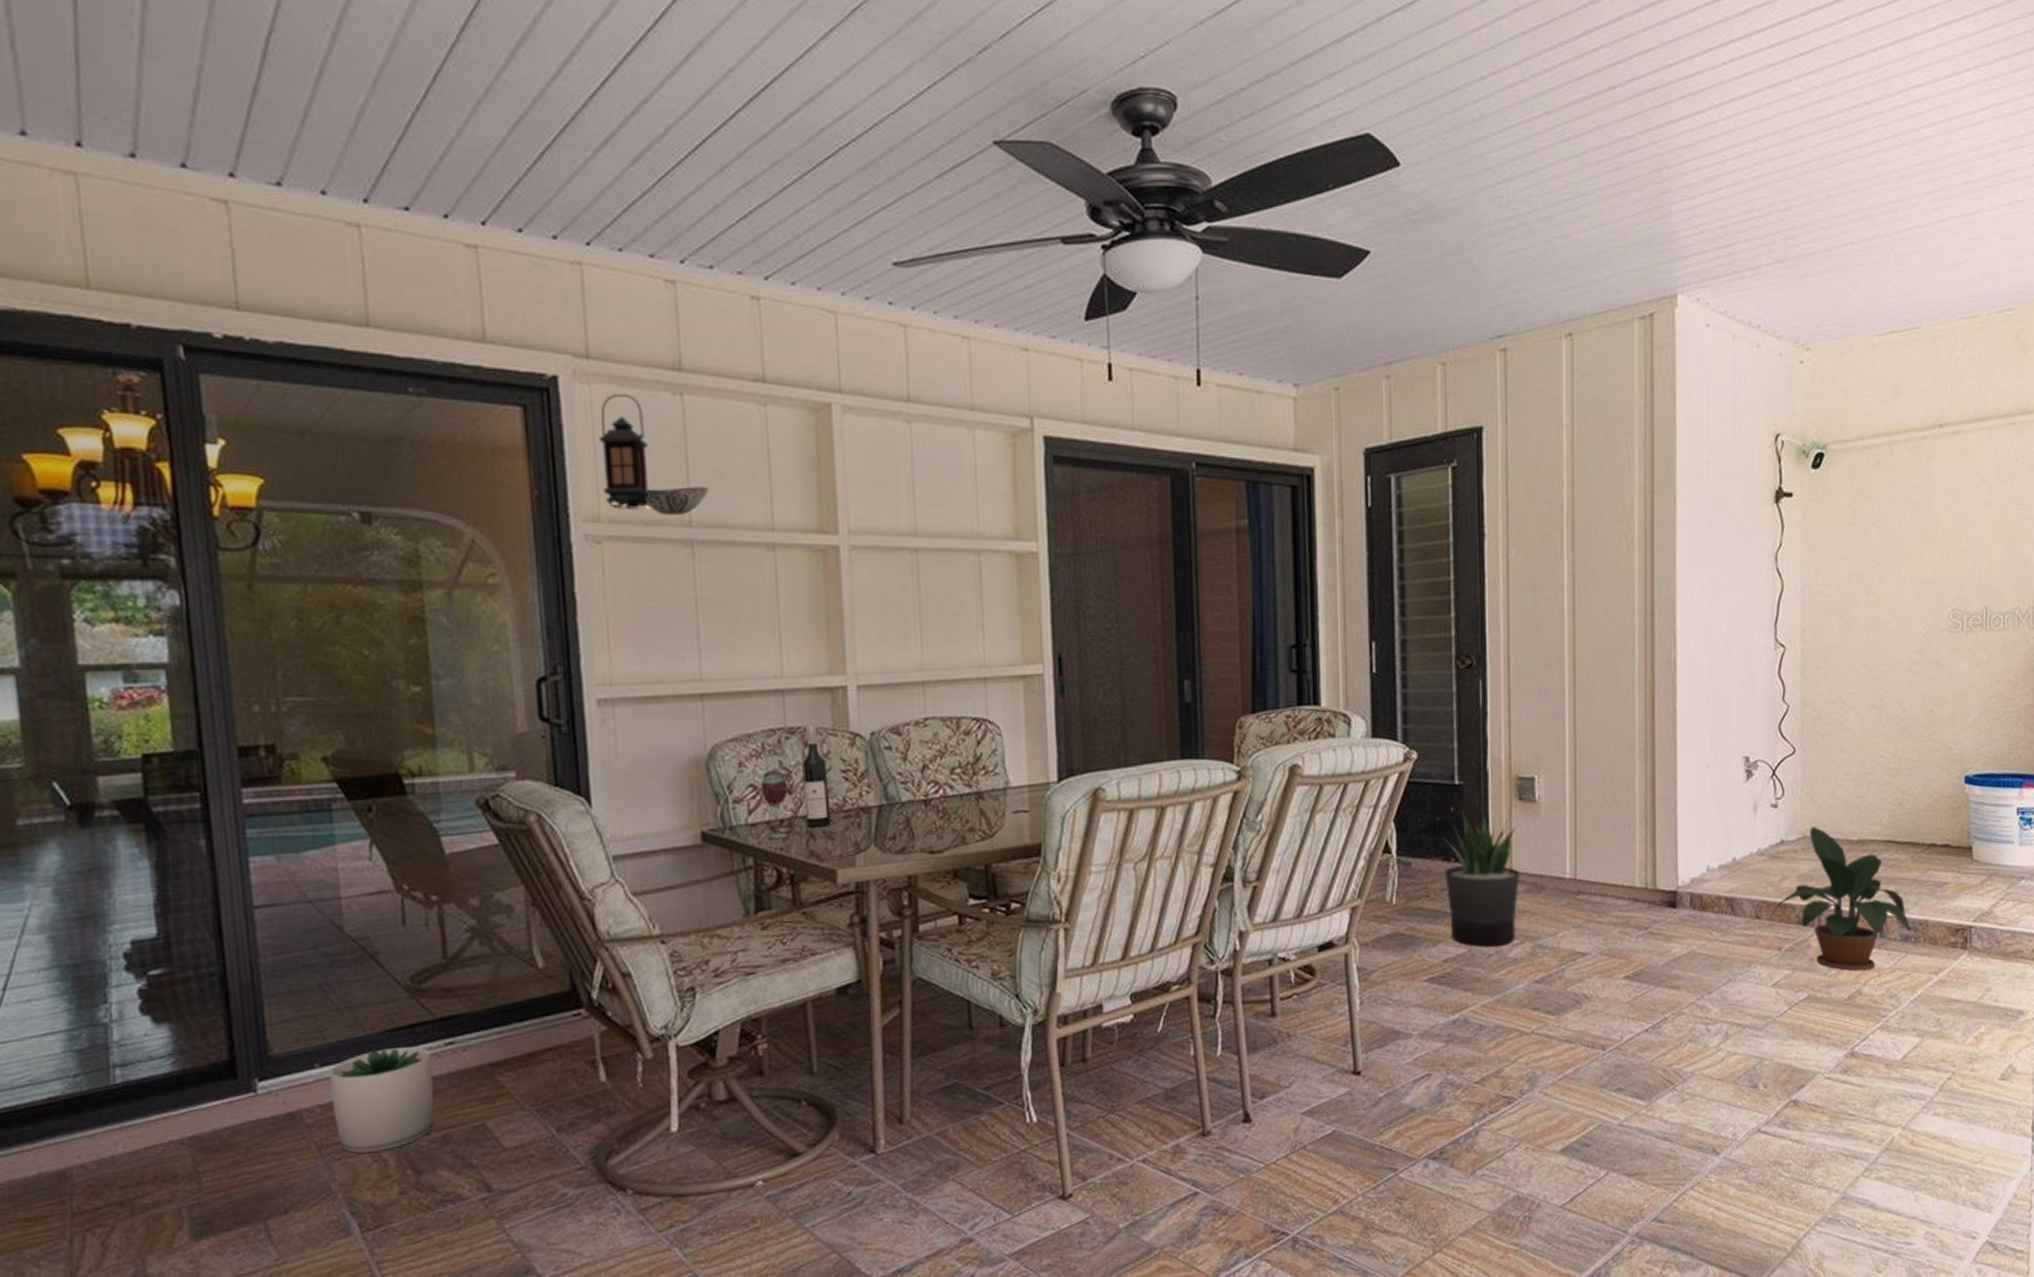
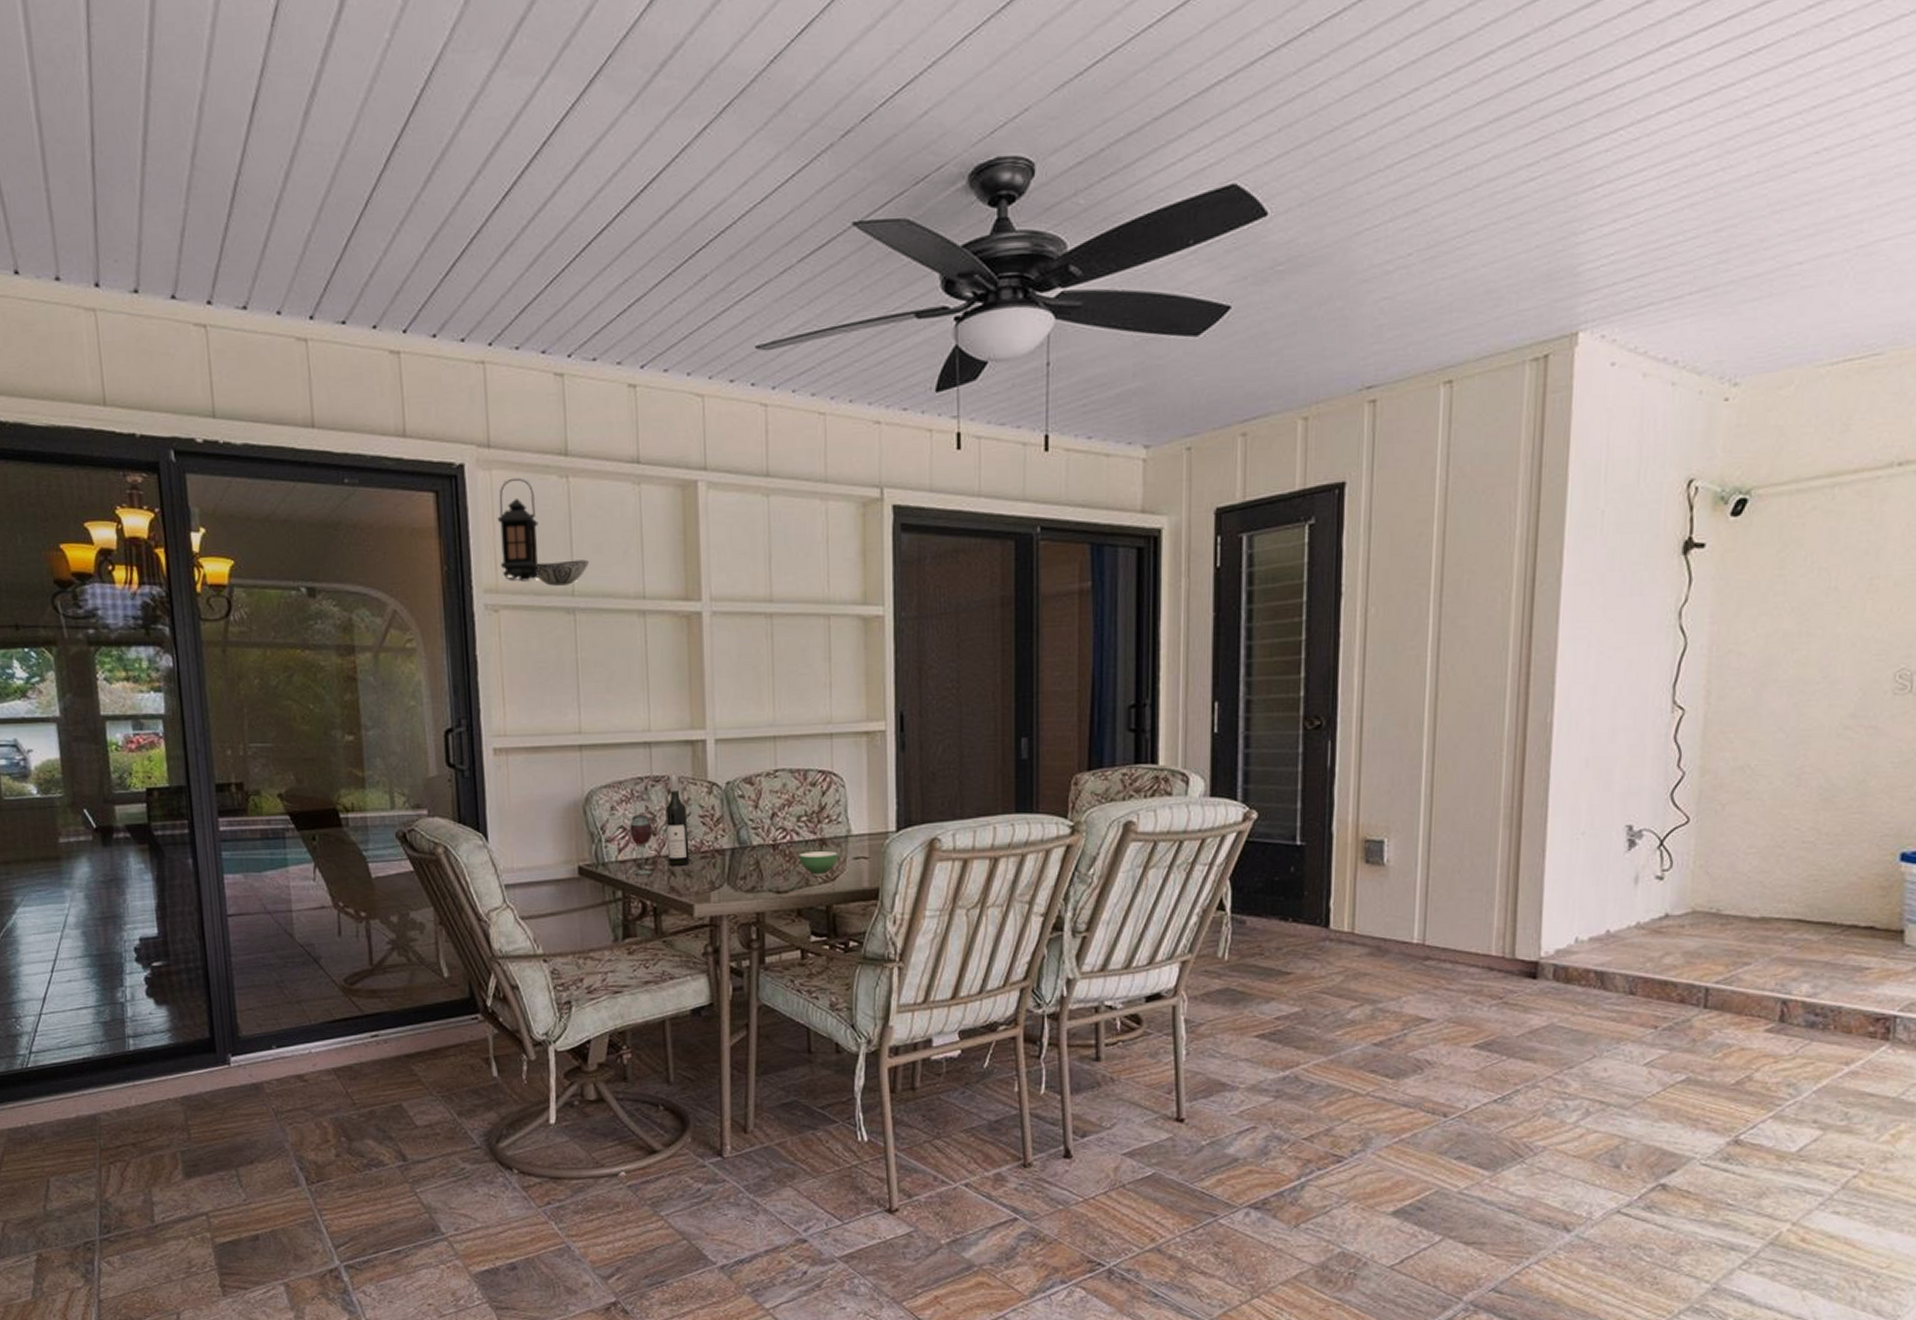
planter: present [329,1046,434,1154] -> none [283,1037,363,1121]
bowl: none [953,805,998,834] -> present [798,851,839,877]
planter: present [1444,810,1521,947] -> none [1281,871,1363,1007]
potted plant: present [1771,827,1910,971] -> none [1648,902,1818,1056]

